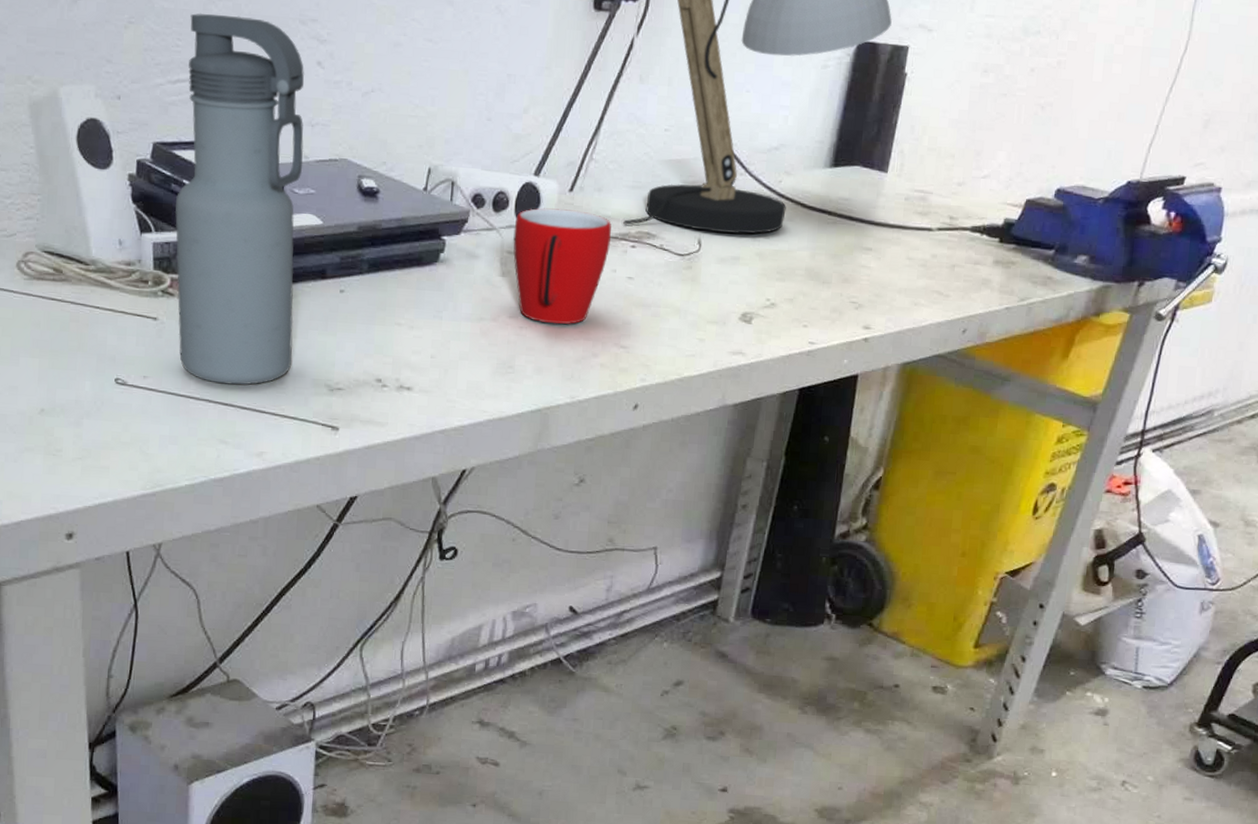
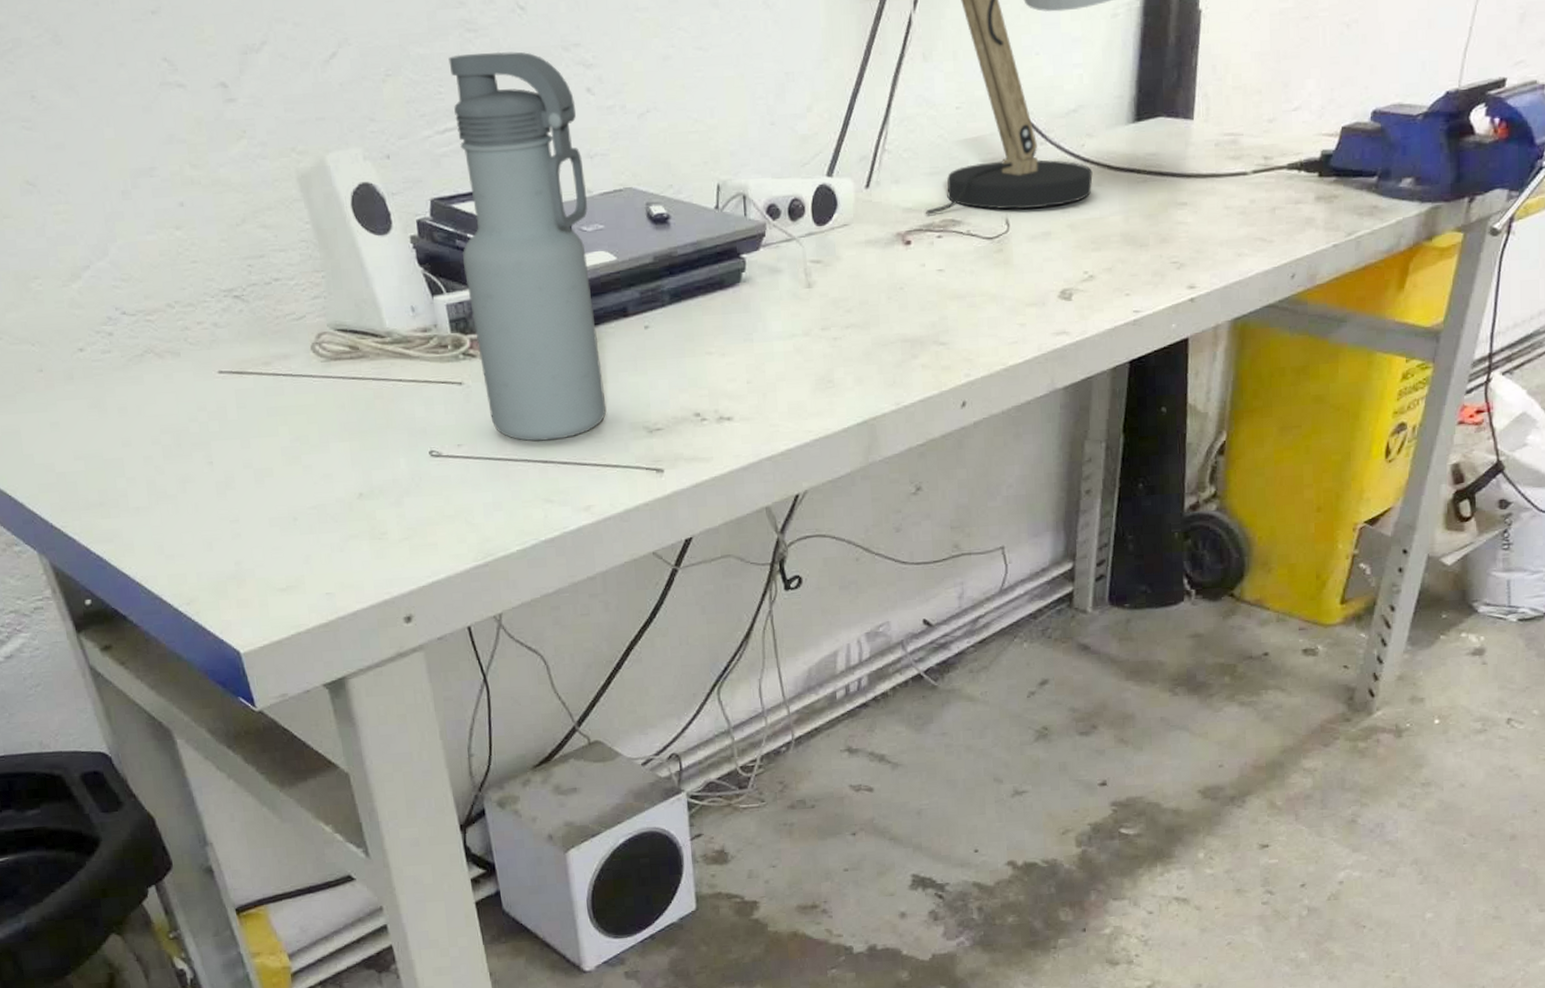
mug: present [513,207,611,325] -> none [813,207,915,331]

